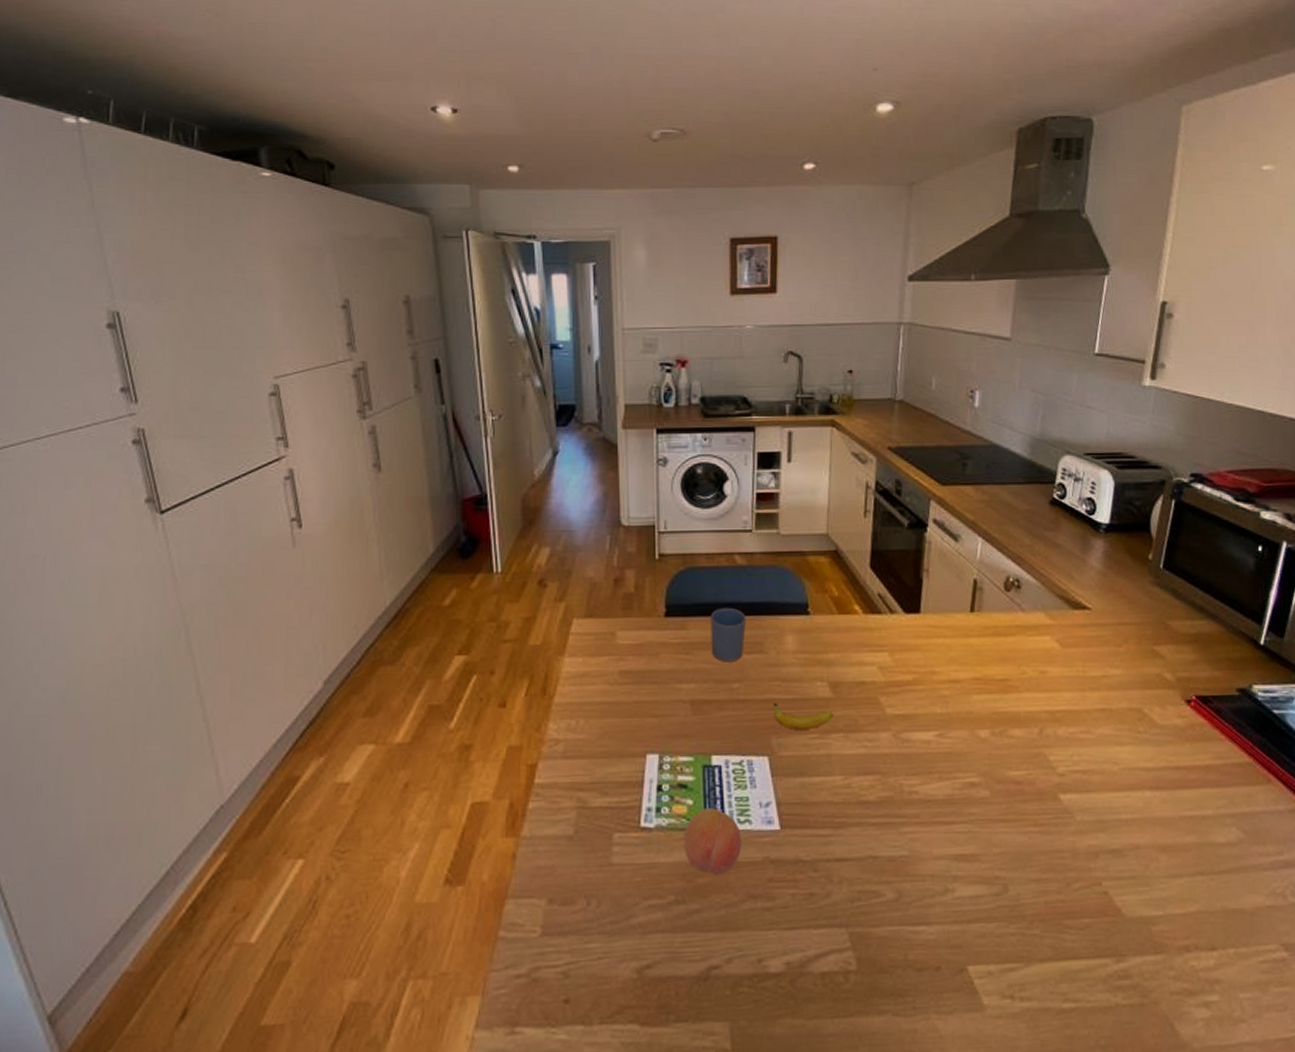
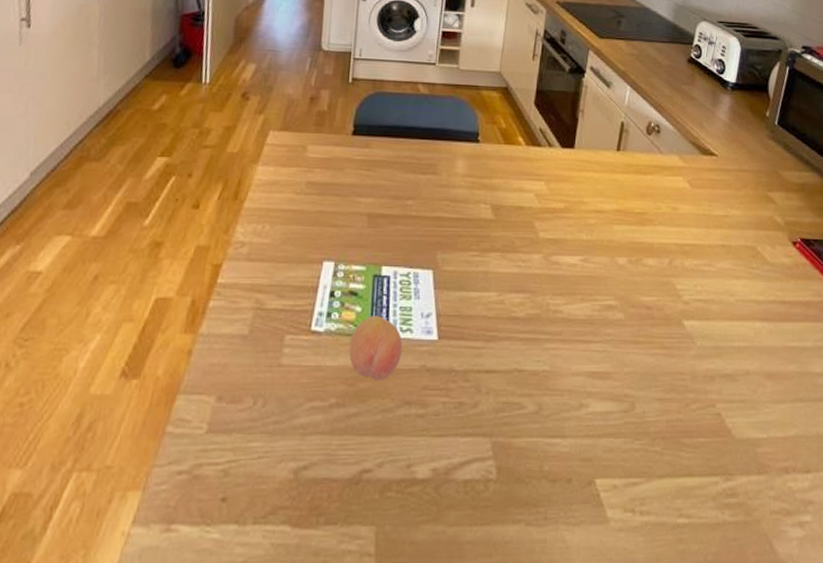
mug: present [710,607,747,662] -> none [390,130,425,181]
fruit: present [774,703,833,730] -> none [441,221,493,247]

